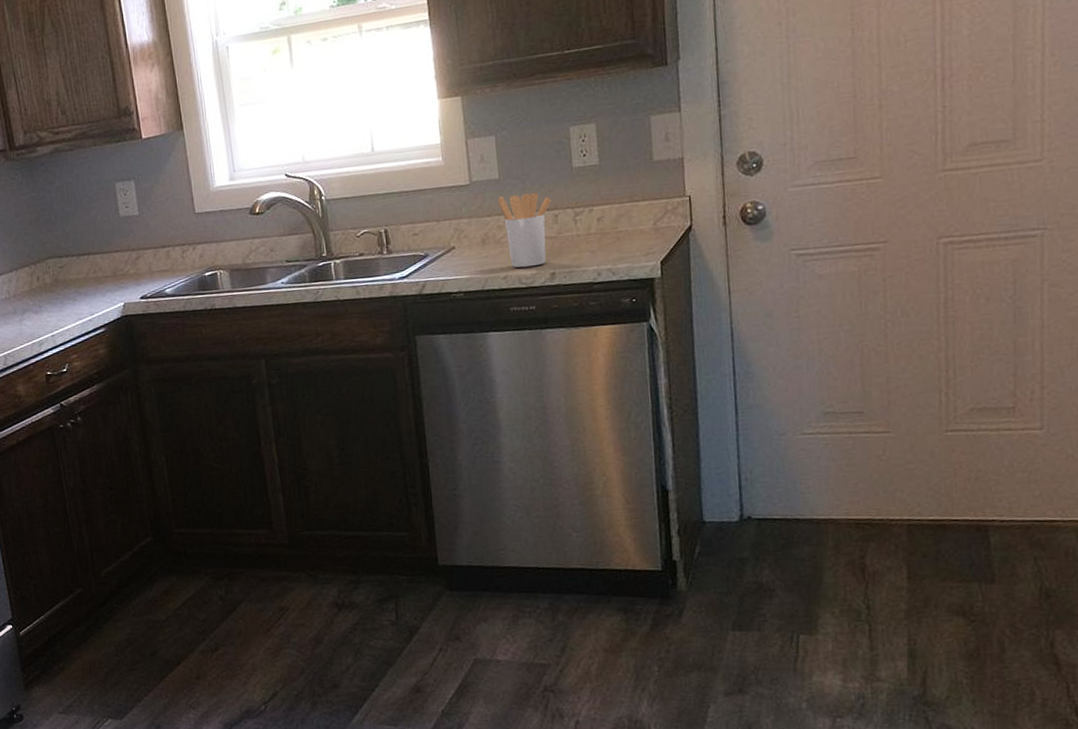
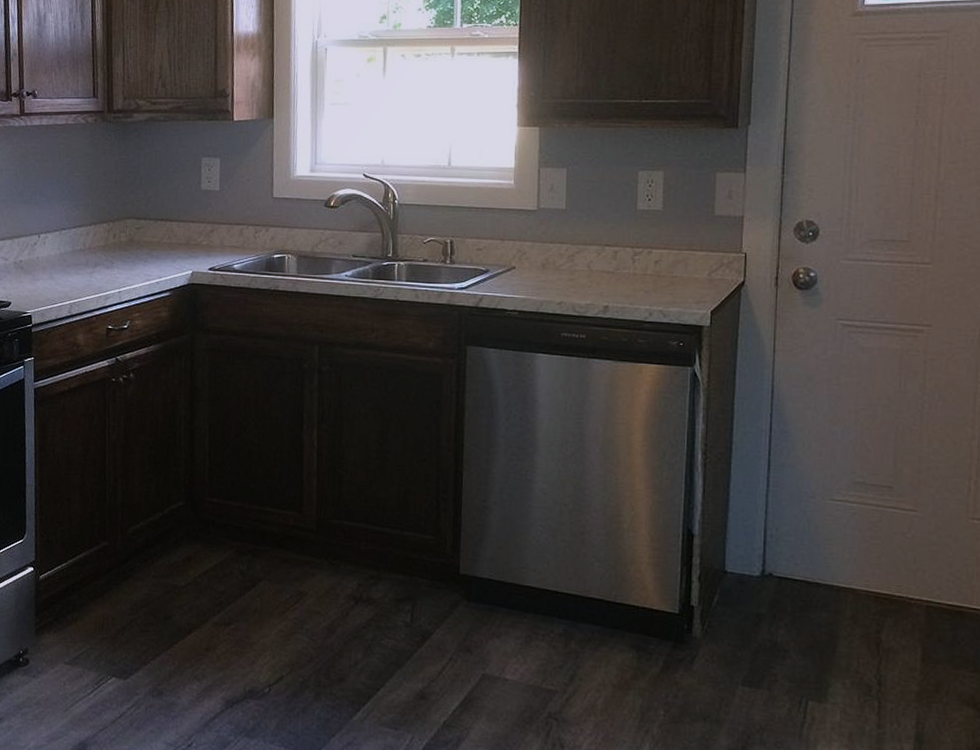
utensil holder: present [498,192,552,268] -> none [562,225,613,297]

